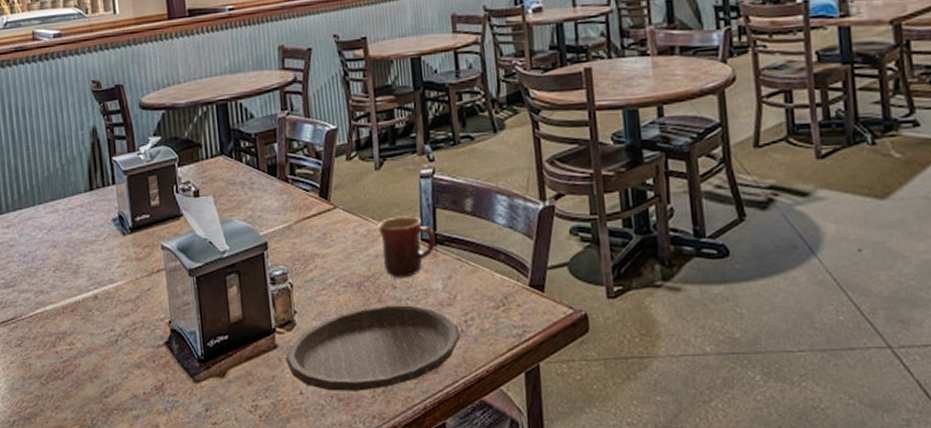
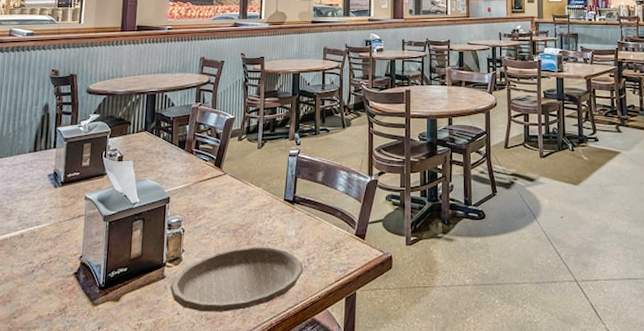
mug: present [377,216,436,278] -> none [253,182,294,227]

